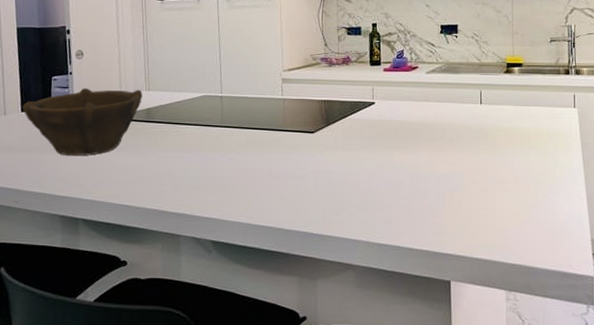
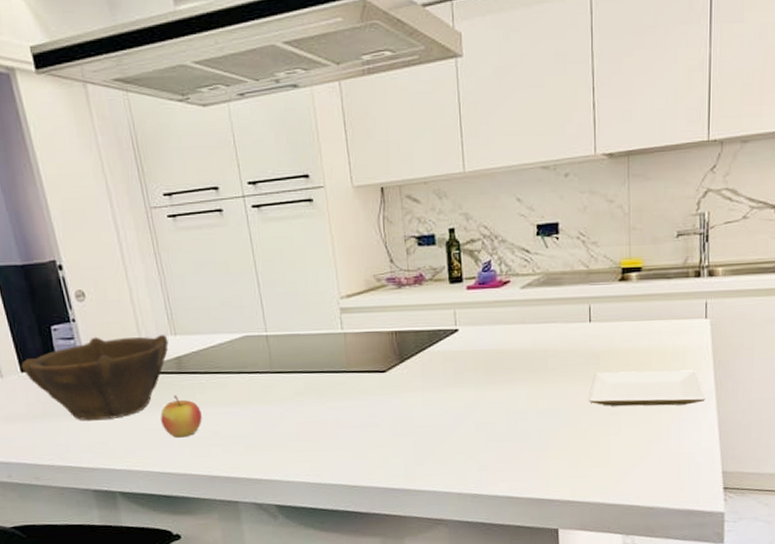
apple: none [126,140,161,176] -> present [160,396,202,438]
plate: none [479,146,576,179] -> present [589,370,706,406]

